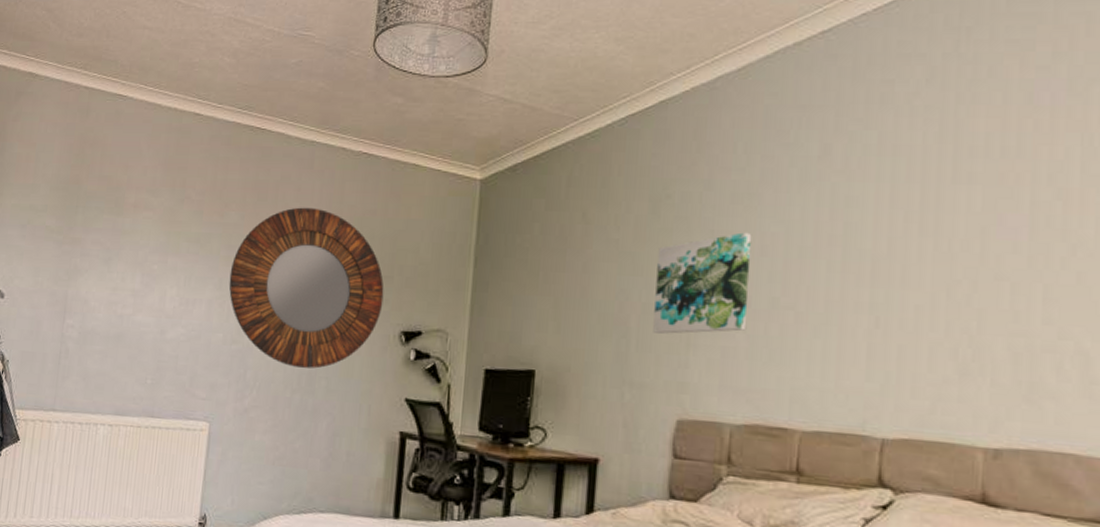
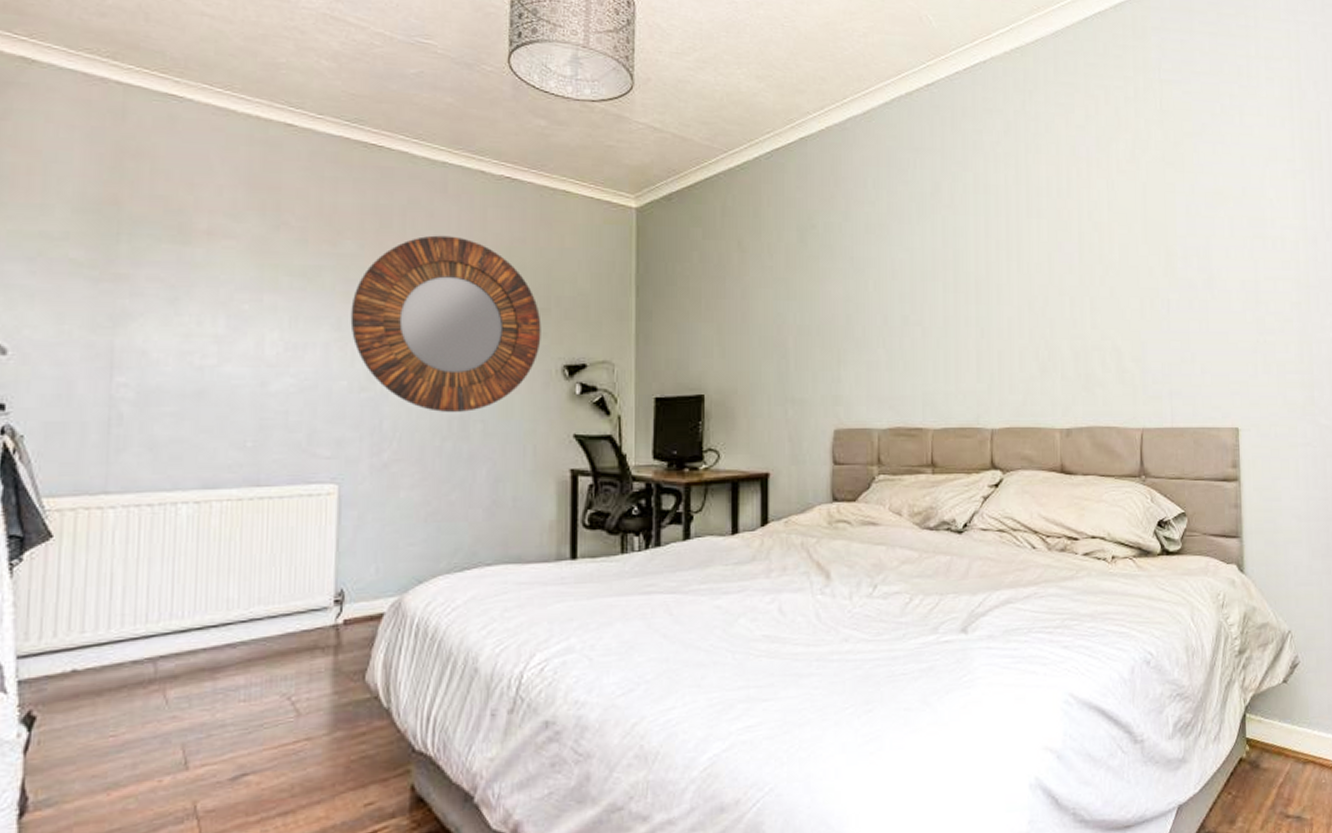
wall art: present [653,232,752,334] -> none [808,259,885,352]

